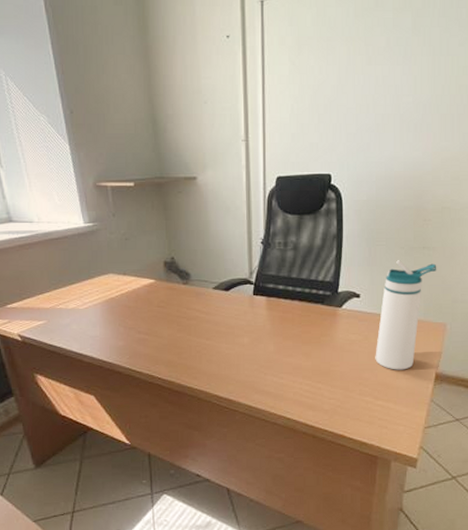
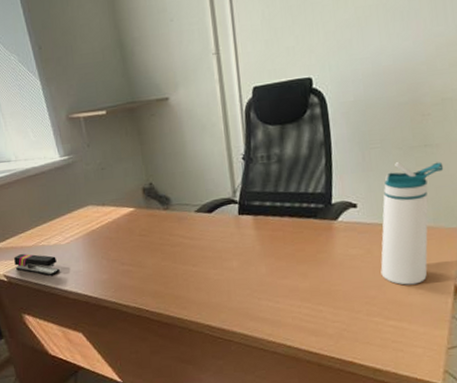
stapler: none [30,315,76,339] -> present [14,254,60,276]

